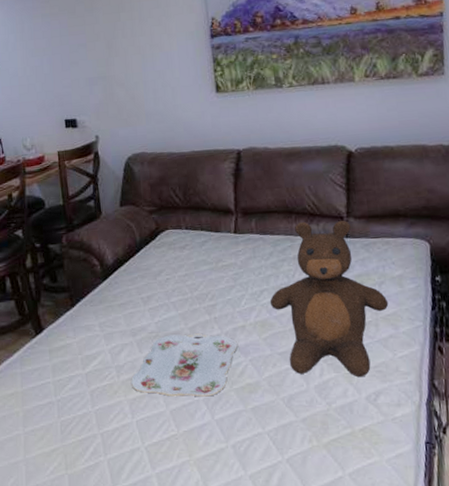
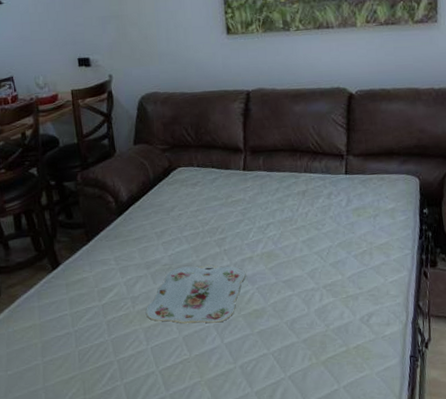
teddy bear: present [269,220,389,378] -> none [275,157,382,301]

